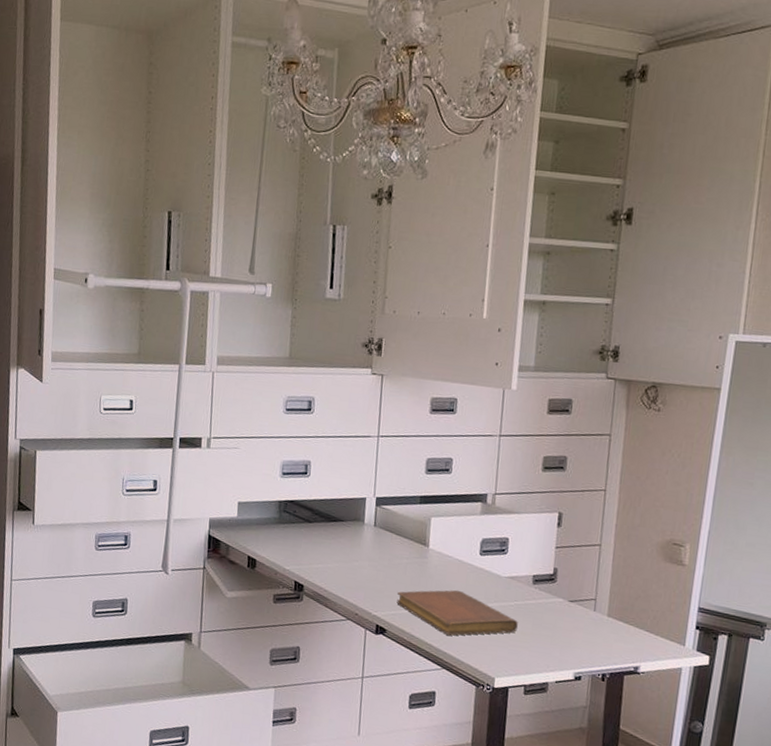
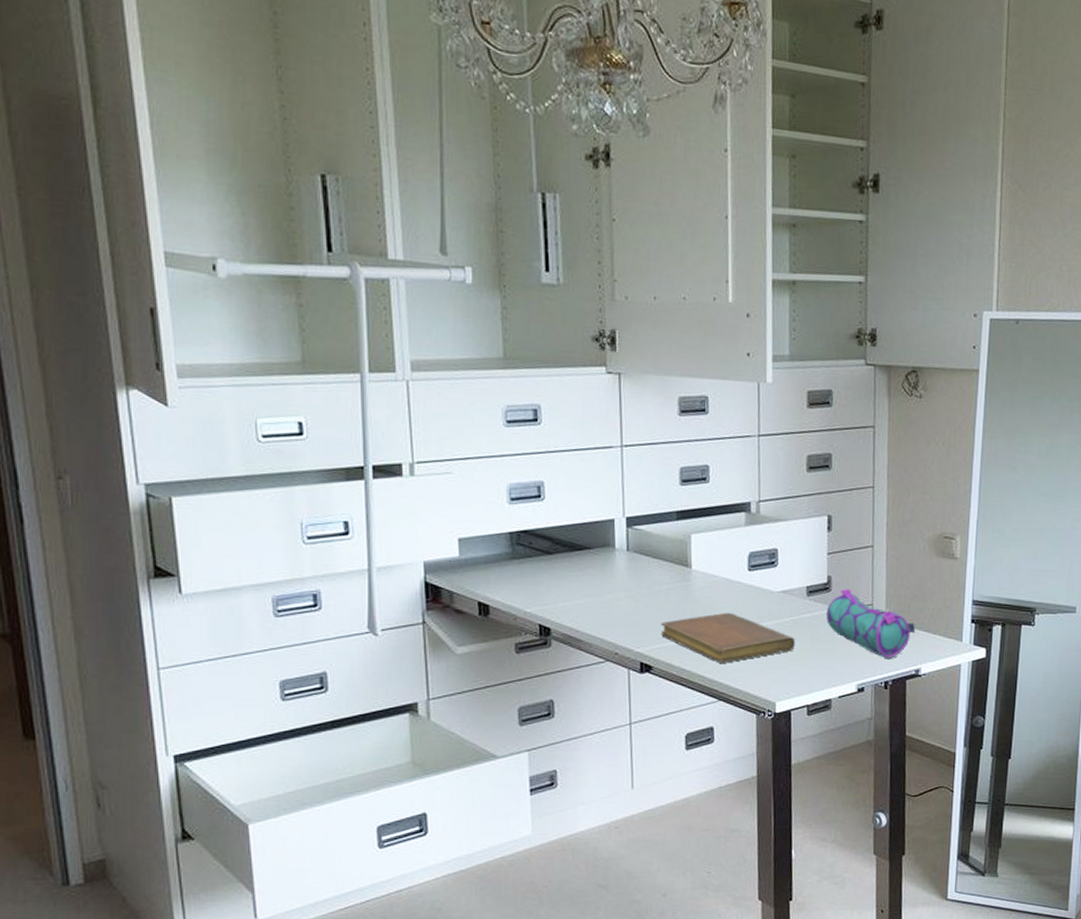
pencil case: none [549,582,638,654] -> present [825,589,916,660]

